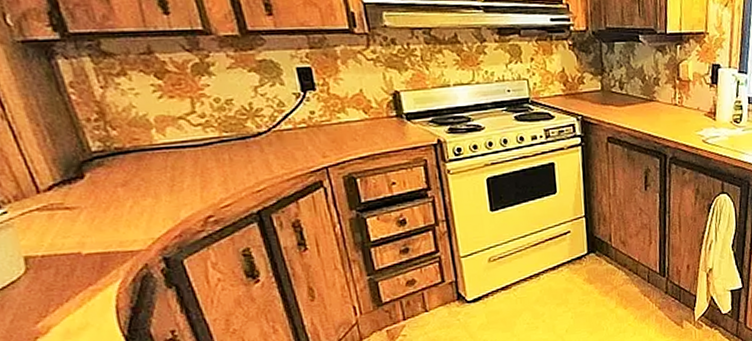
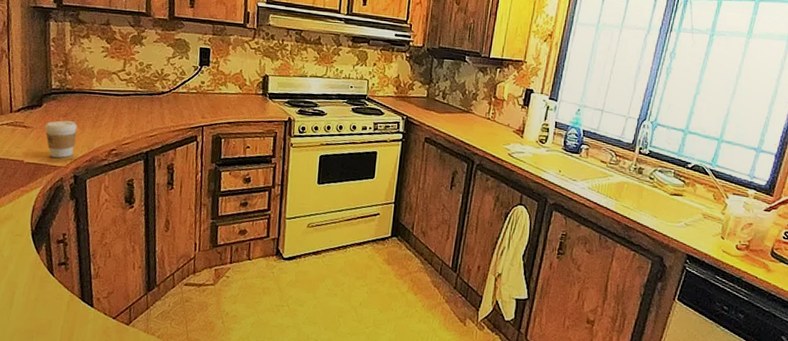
coffee cup: none [98,190,153,241] -> present [45,120,77,158]

